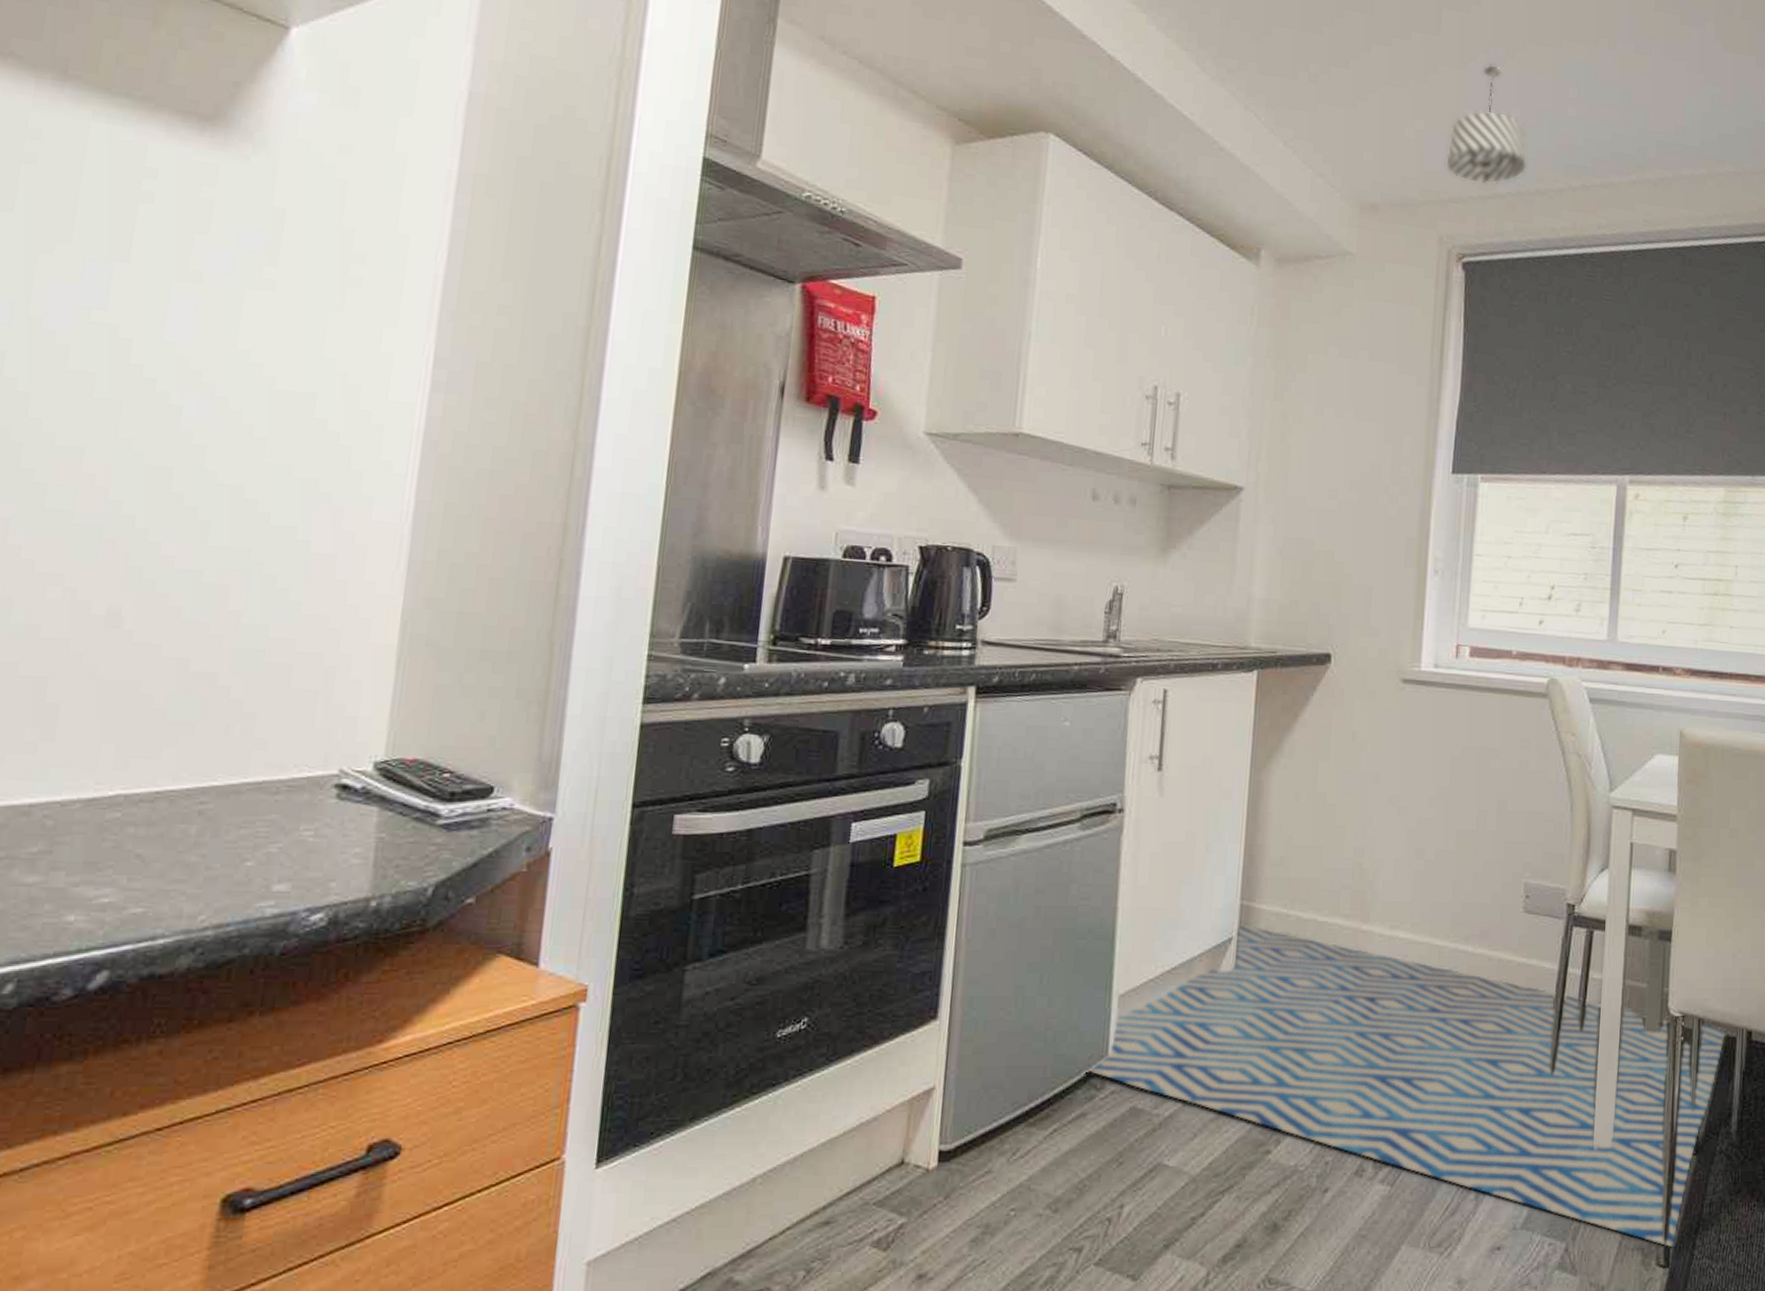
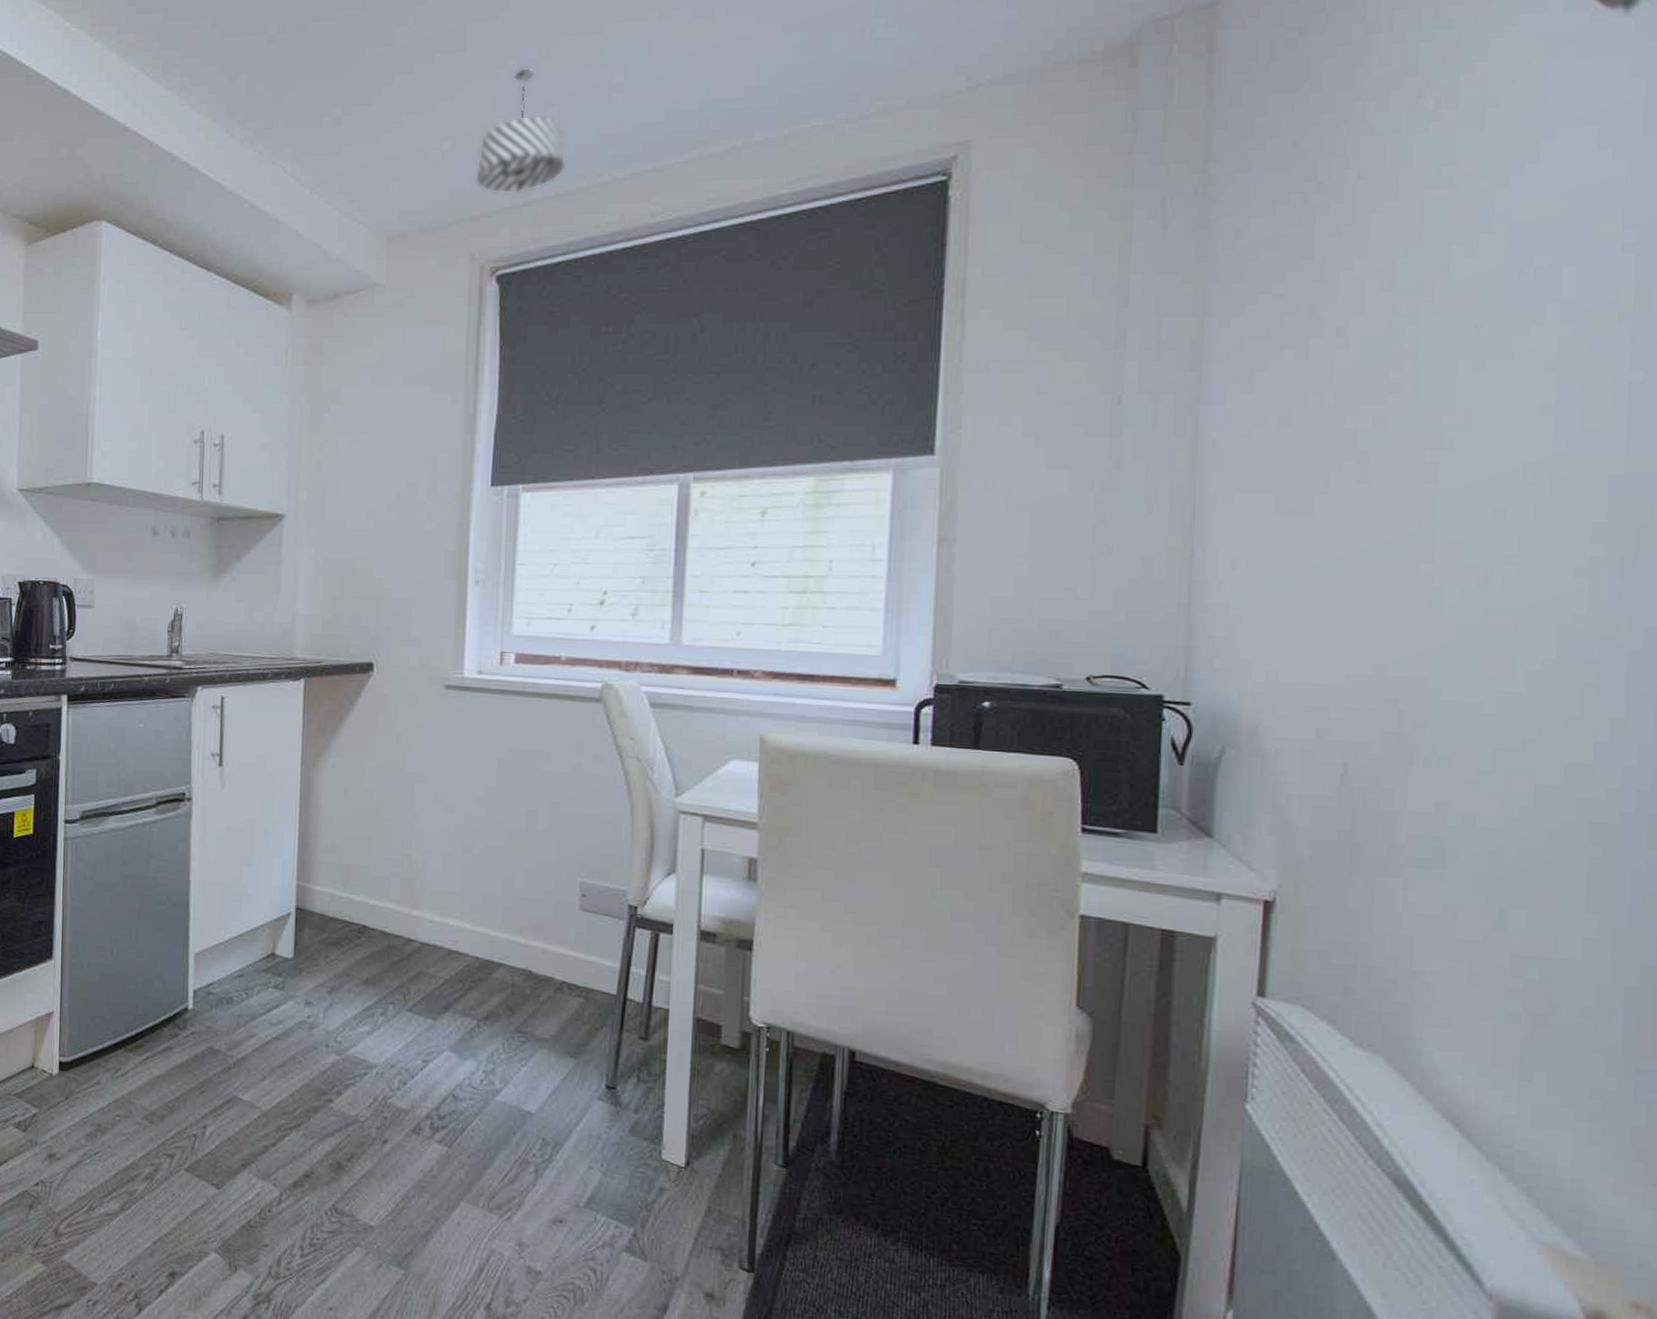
rug: present [1087,924,1726,1247] -> none [171,902,822,1253]

